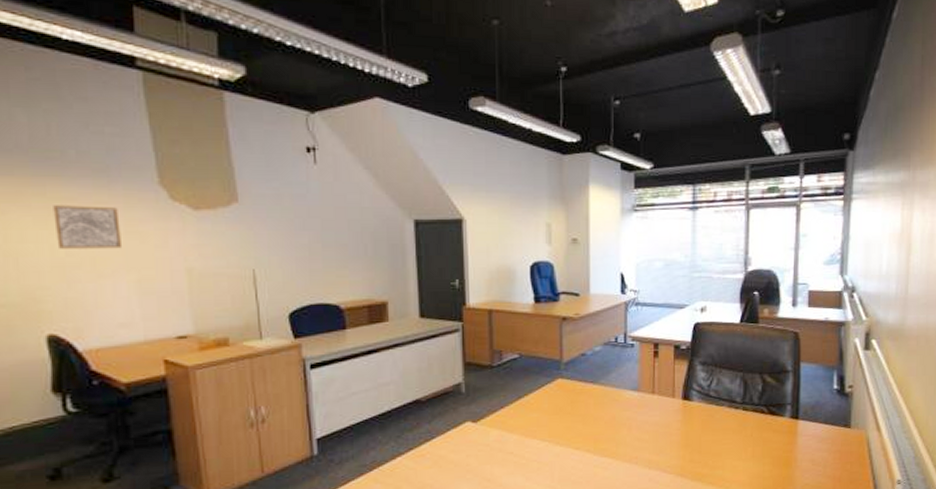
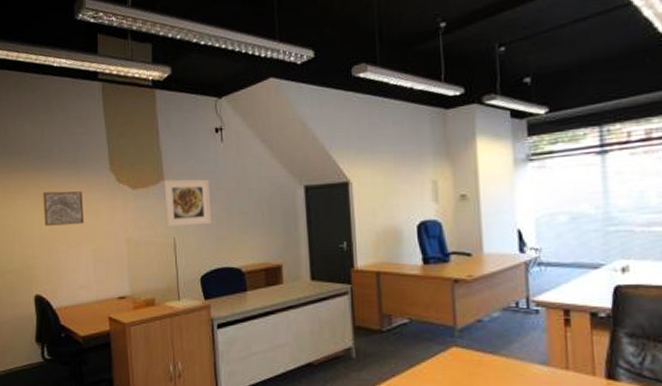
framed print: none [238,202,302,256] -> present [164,179,211,227]

